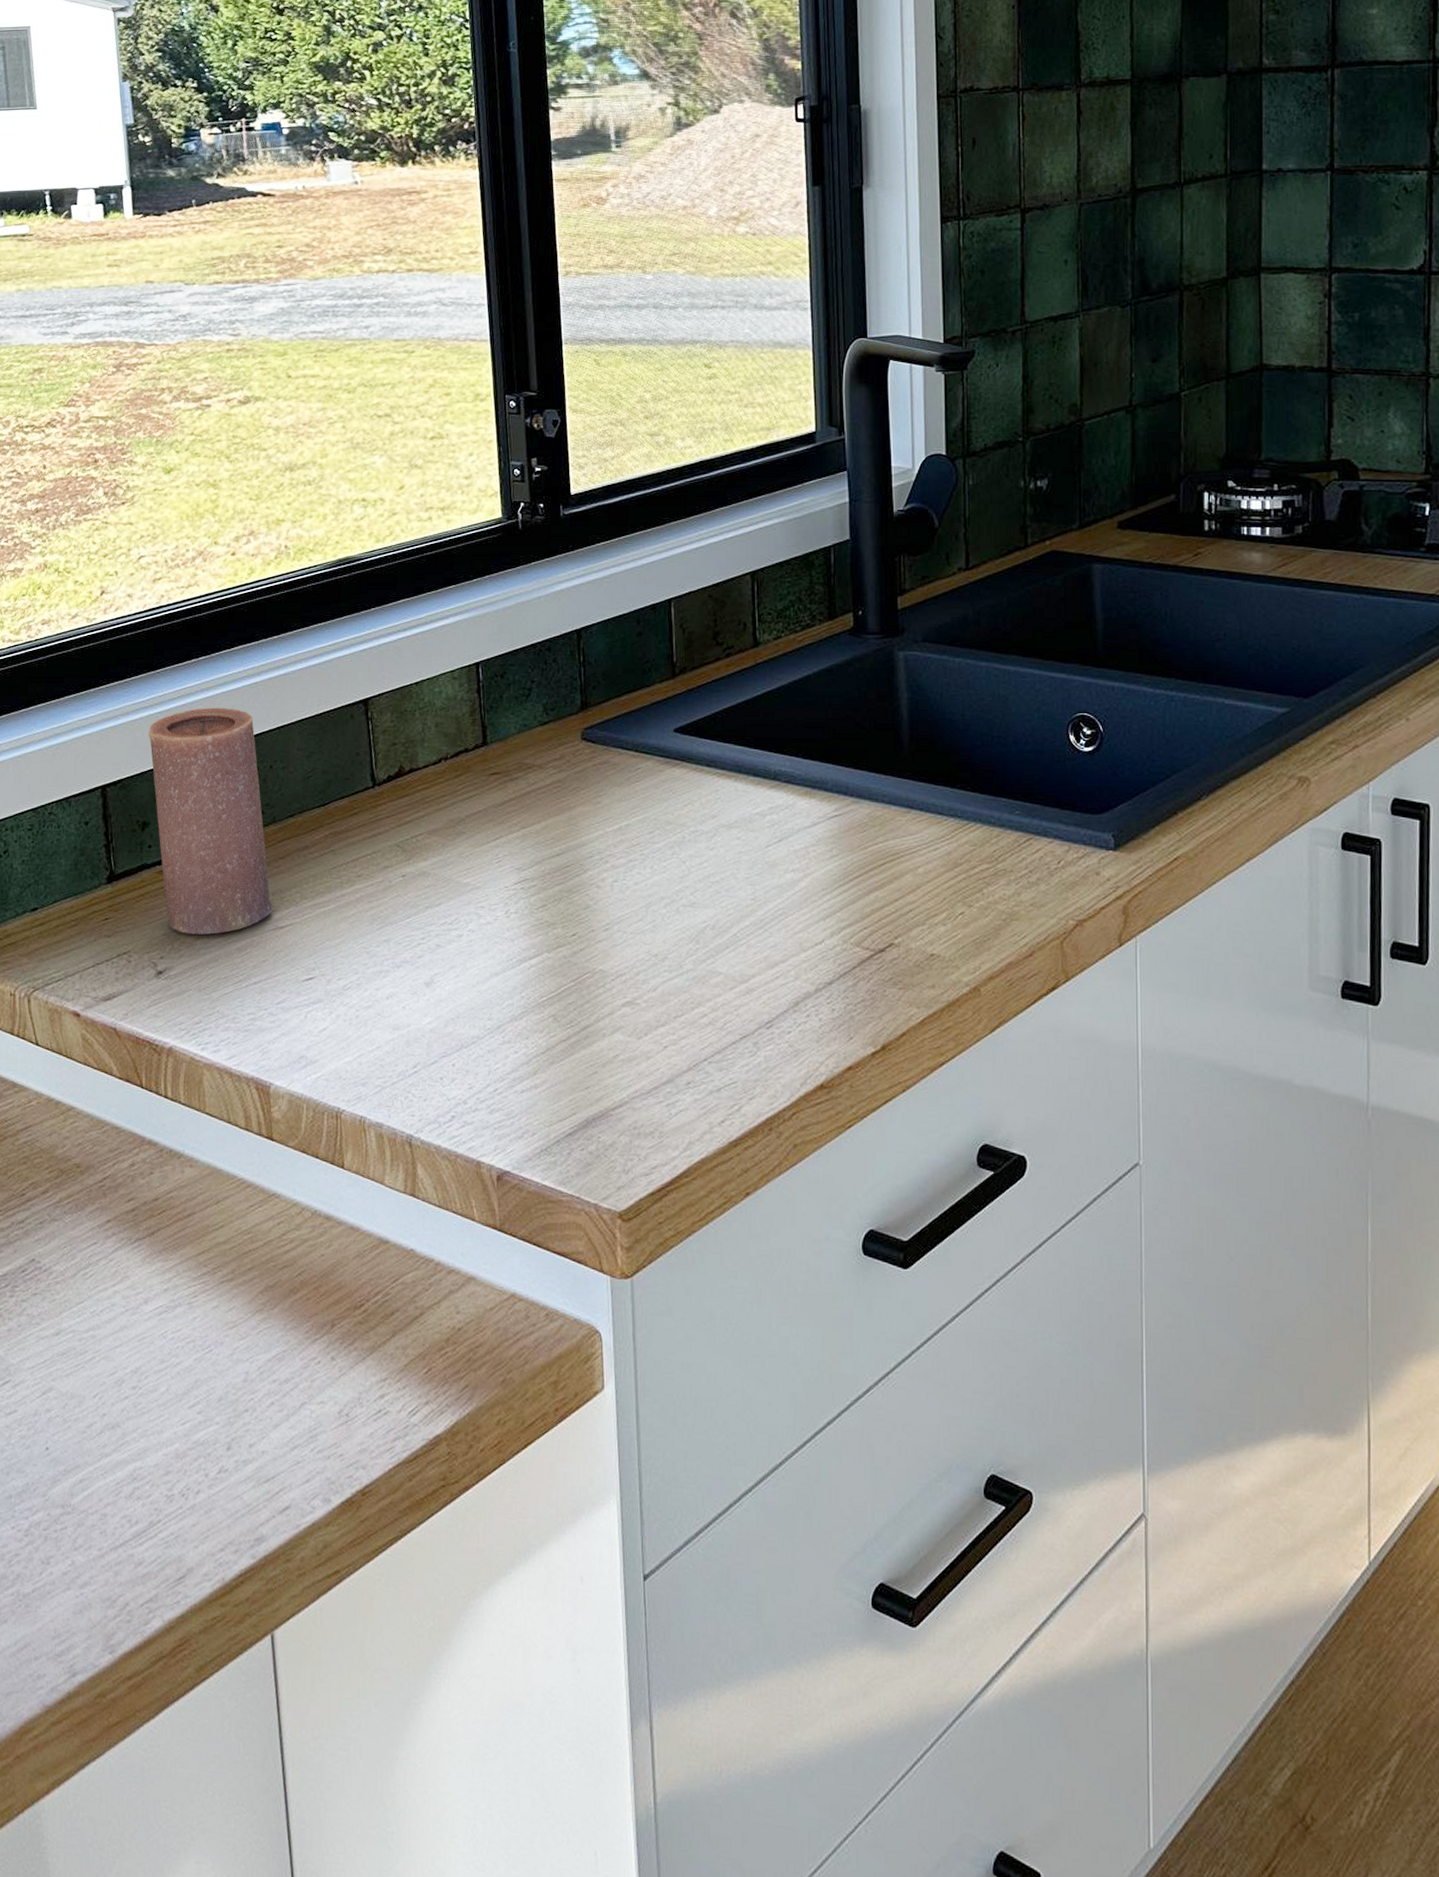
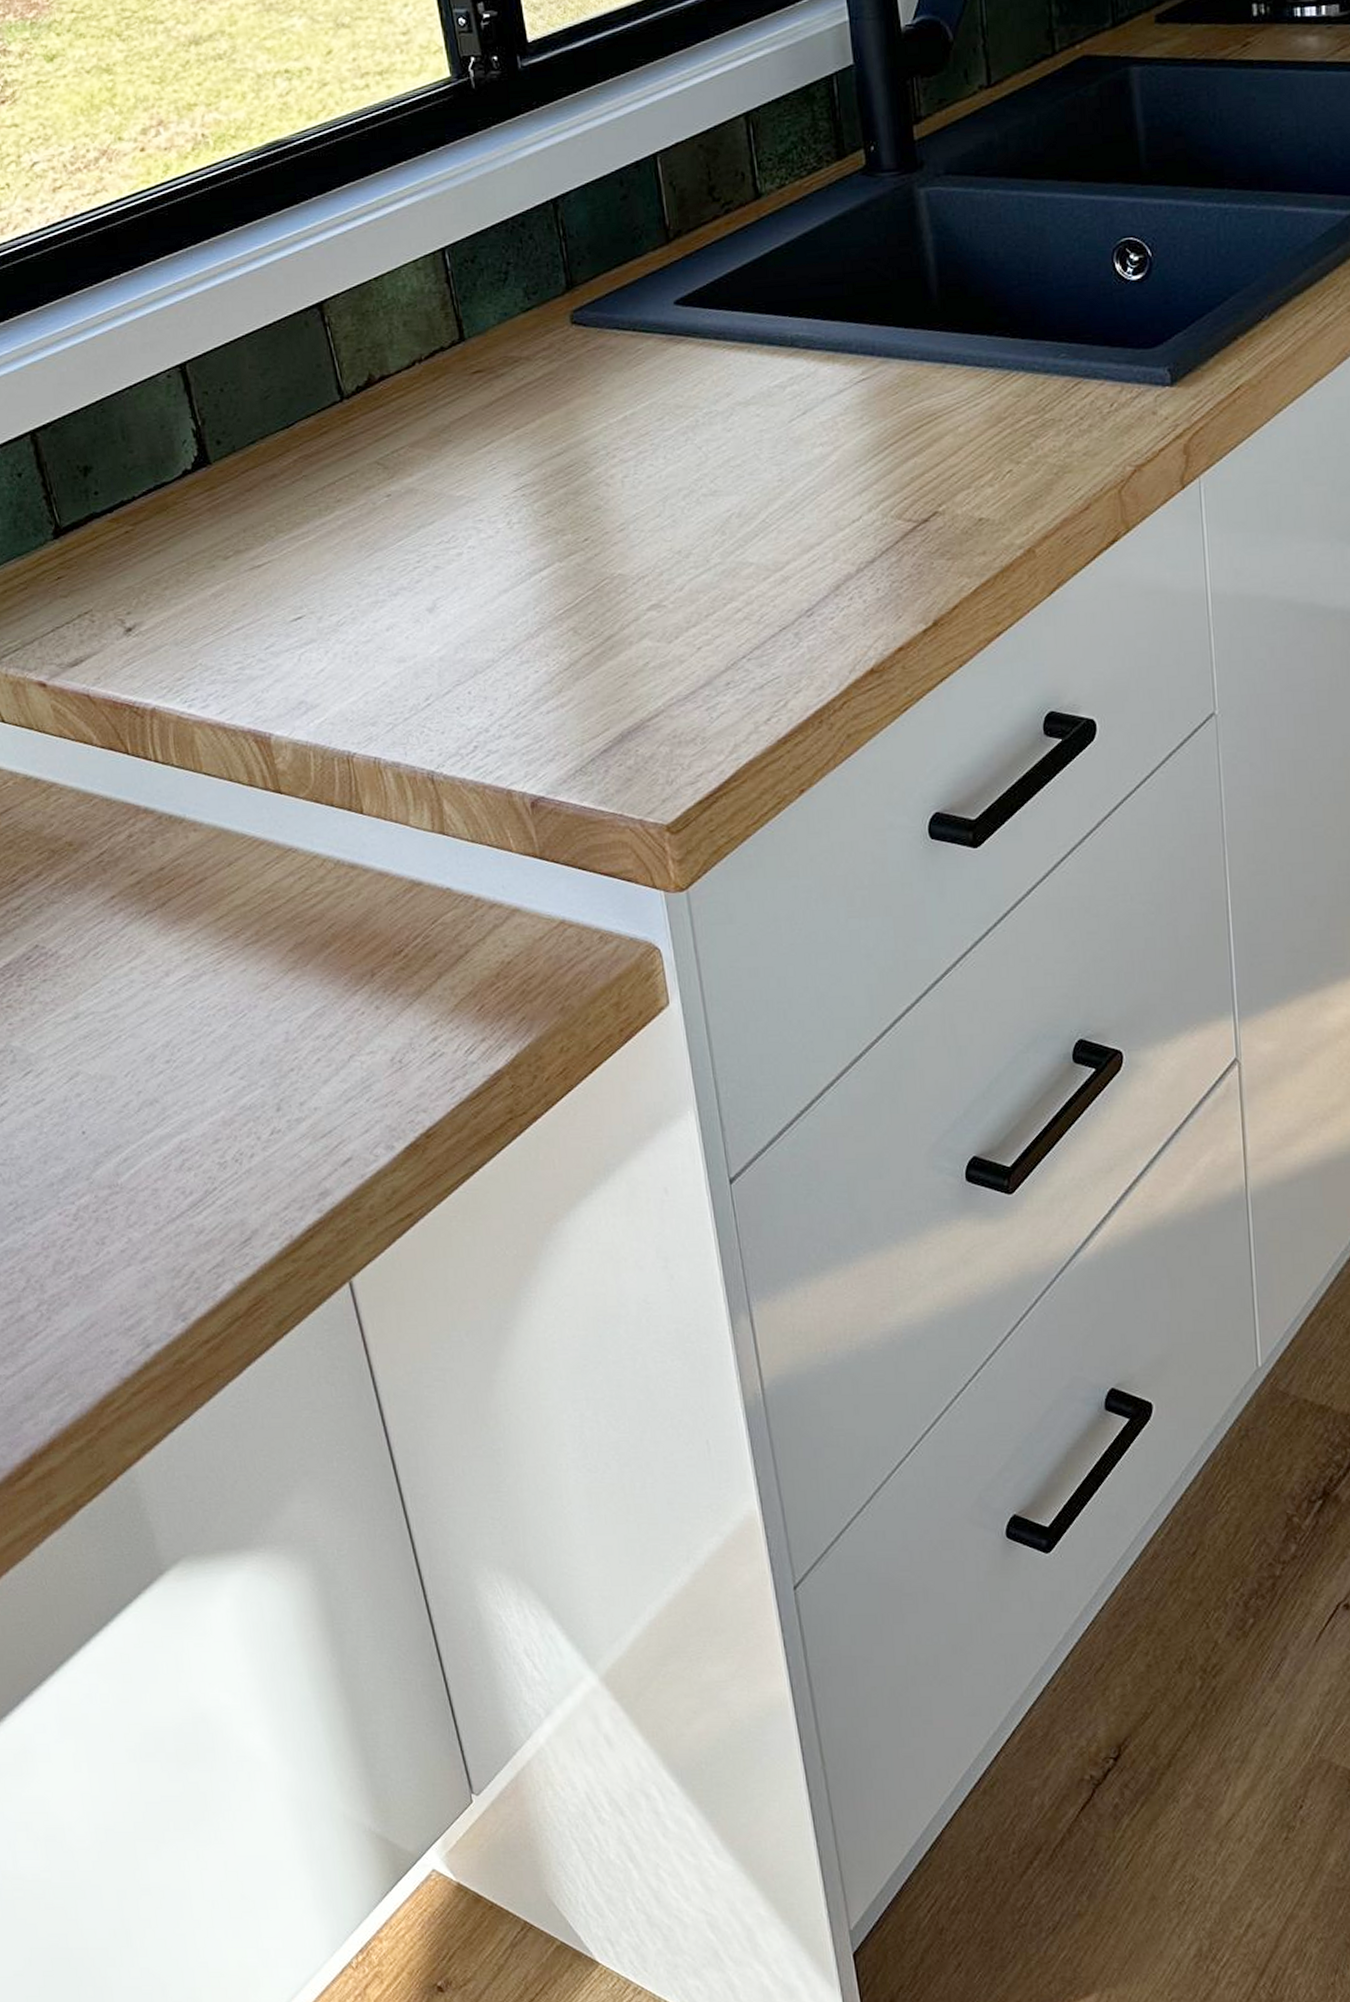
candle: present [148,707,273,935] -> none [74,328,247,585]

